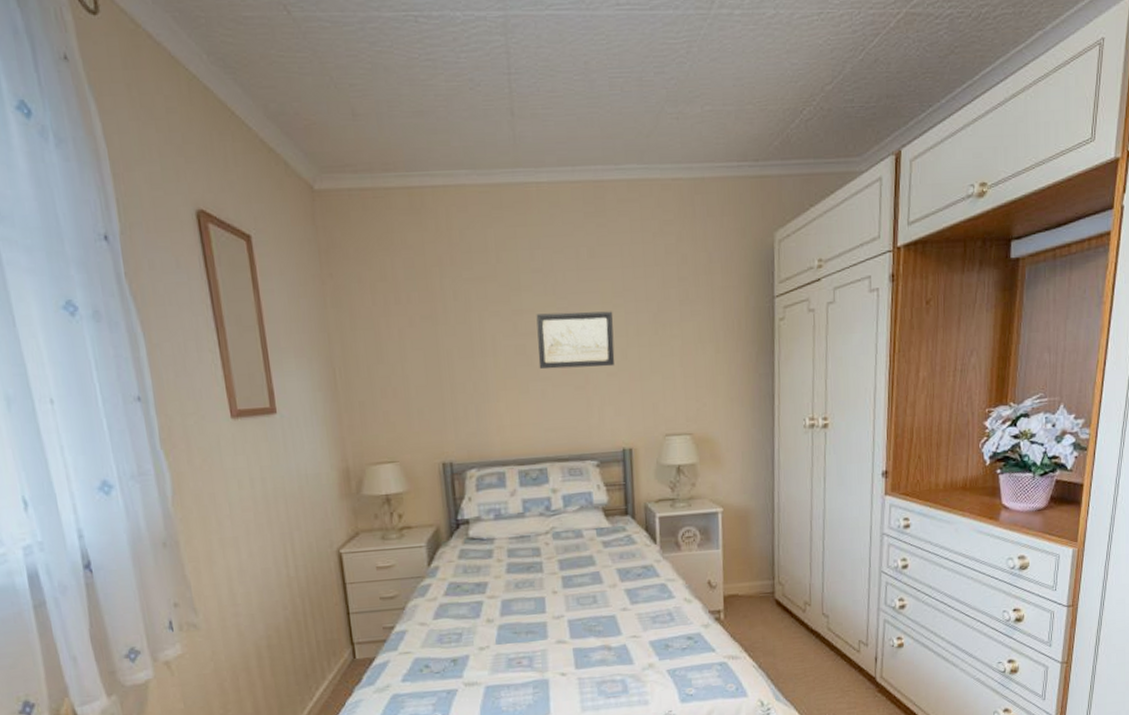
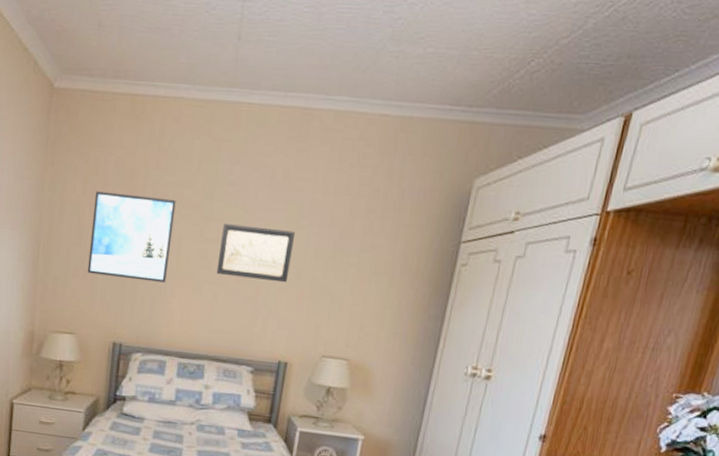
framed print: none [387,296,487,392] -> present [87,191,176,283]

